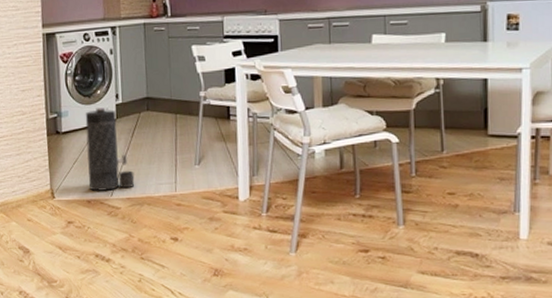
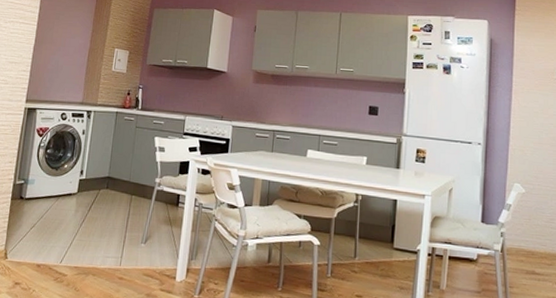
canister: present [85,106,135,192] -> none [41,179,85,258]

